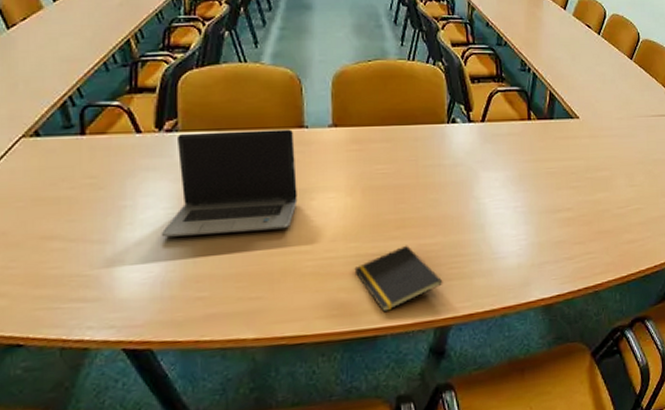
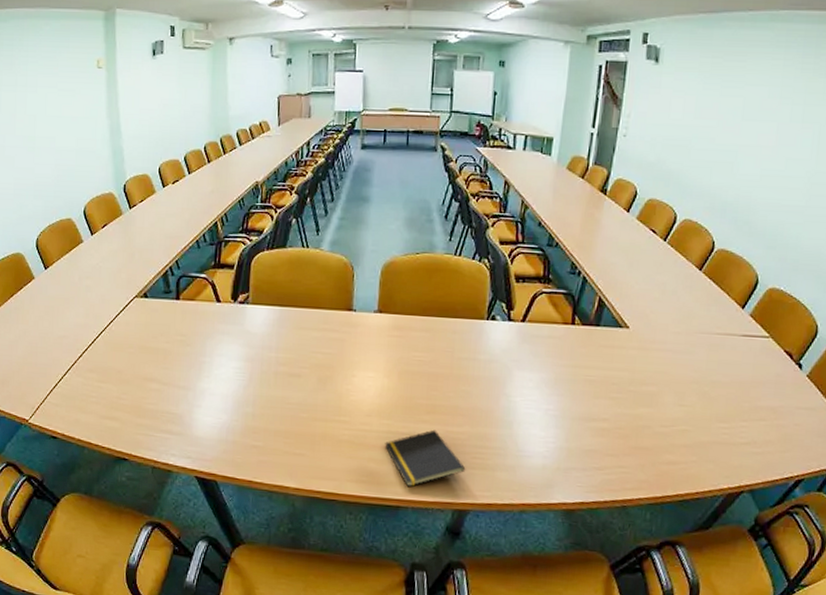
laptop computer: present [161,129,298,237] -> none [229,306,343,399]

